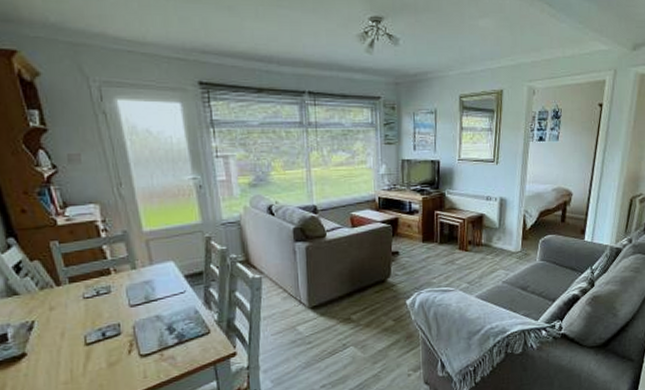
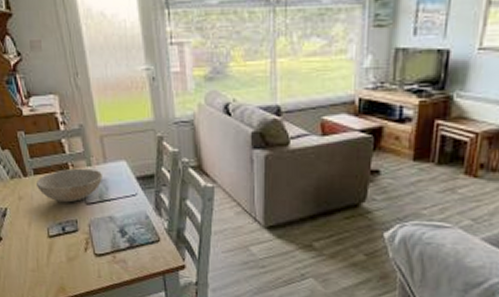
bowl: none [71,271,148,308] -> present [35,168,102,203]

